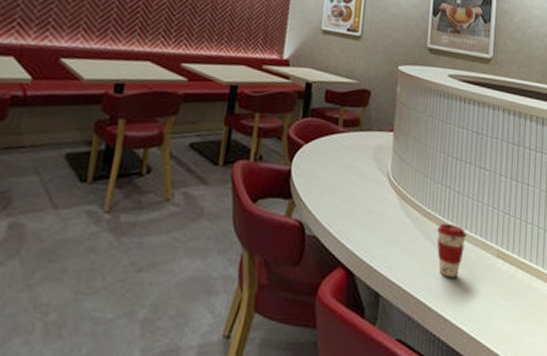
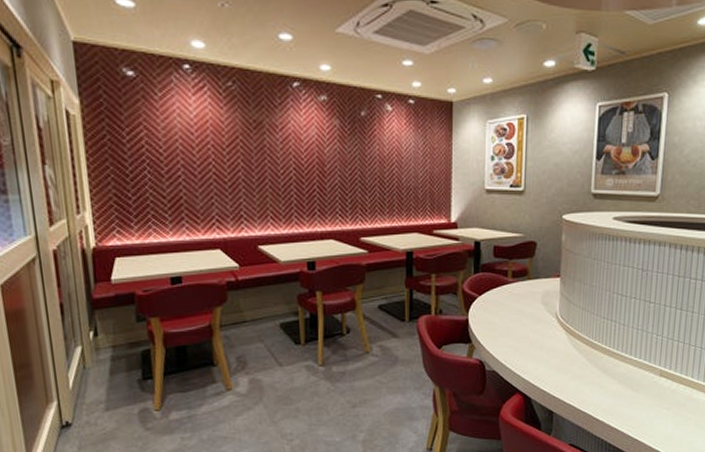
coffee cup: present [437,223,467,278] -> none [603,351,631,395]

